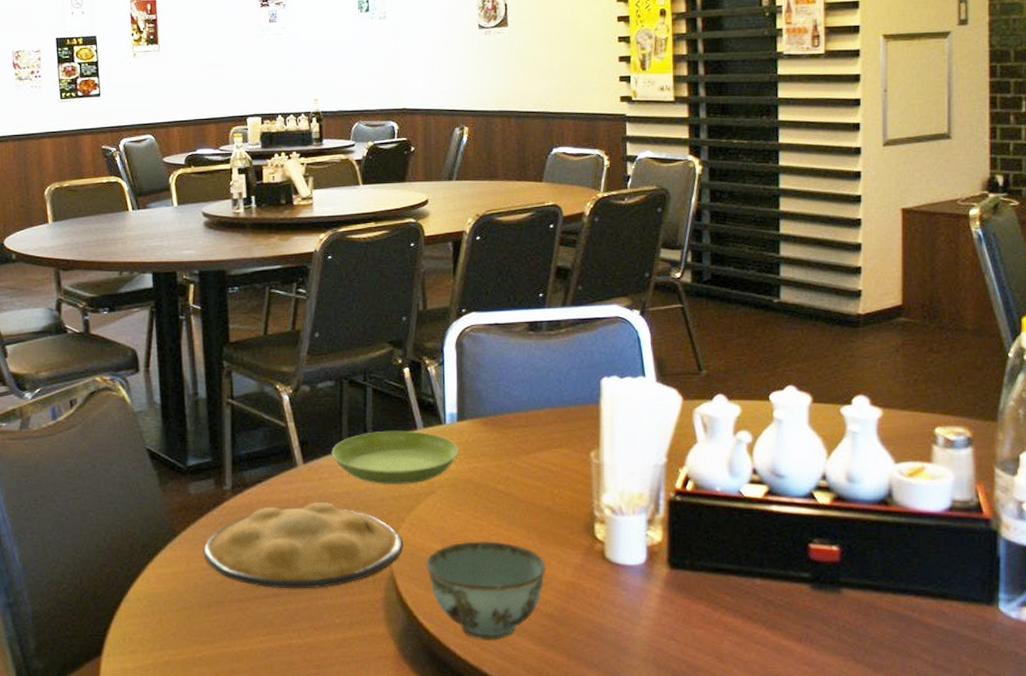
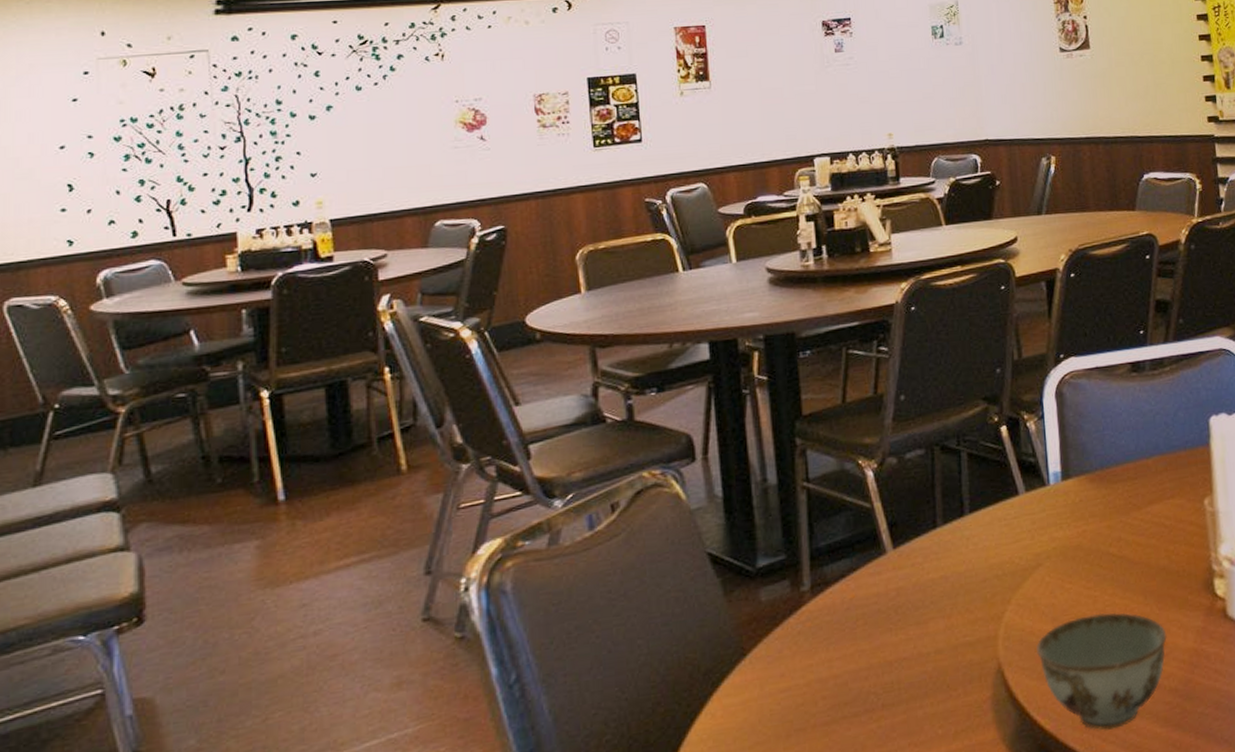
plate: present [203,502,403,589] -> none [779,591,1010,704]
saucer: present [331,430,459,484] -> none [924,497,1066,563]

